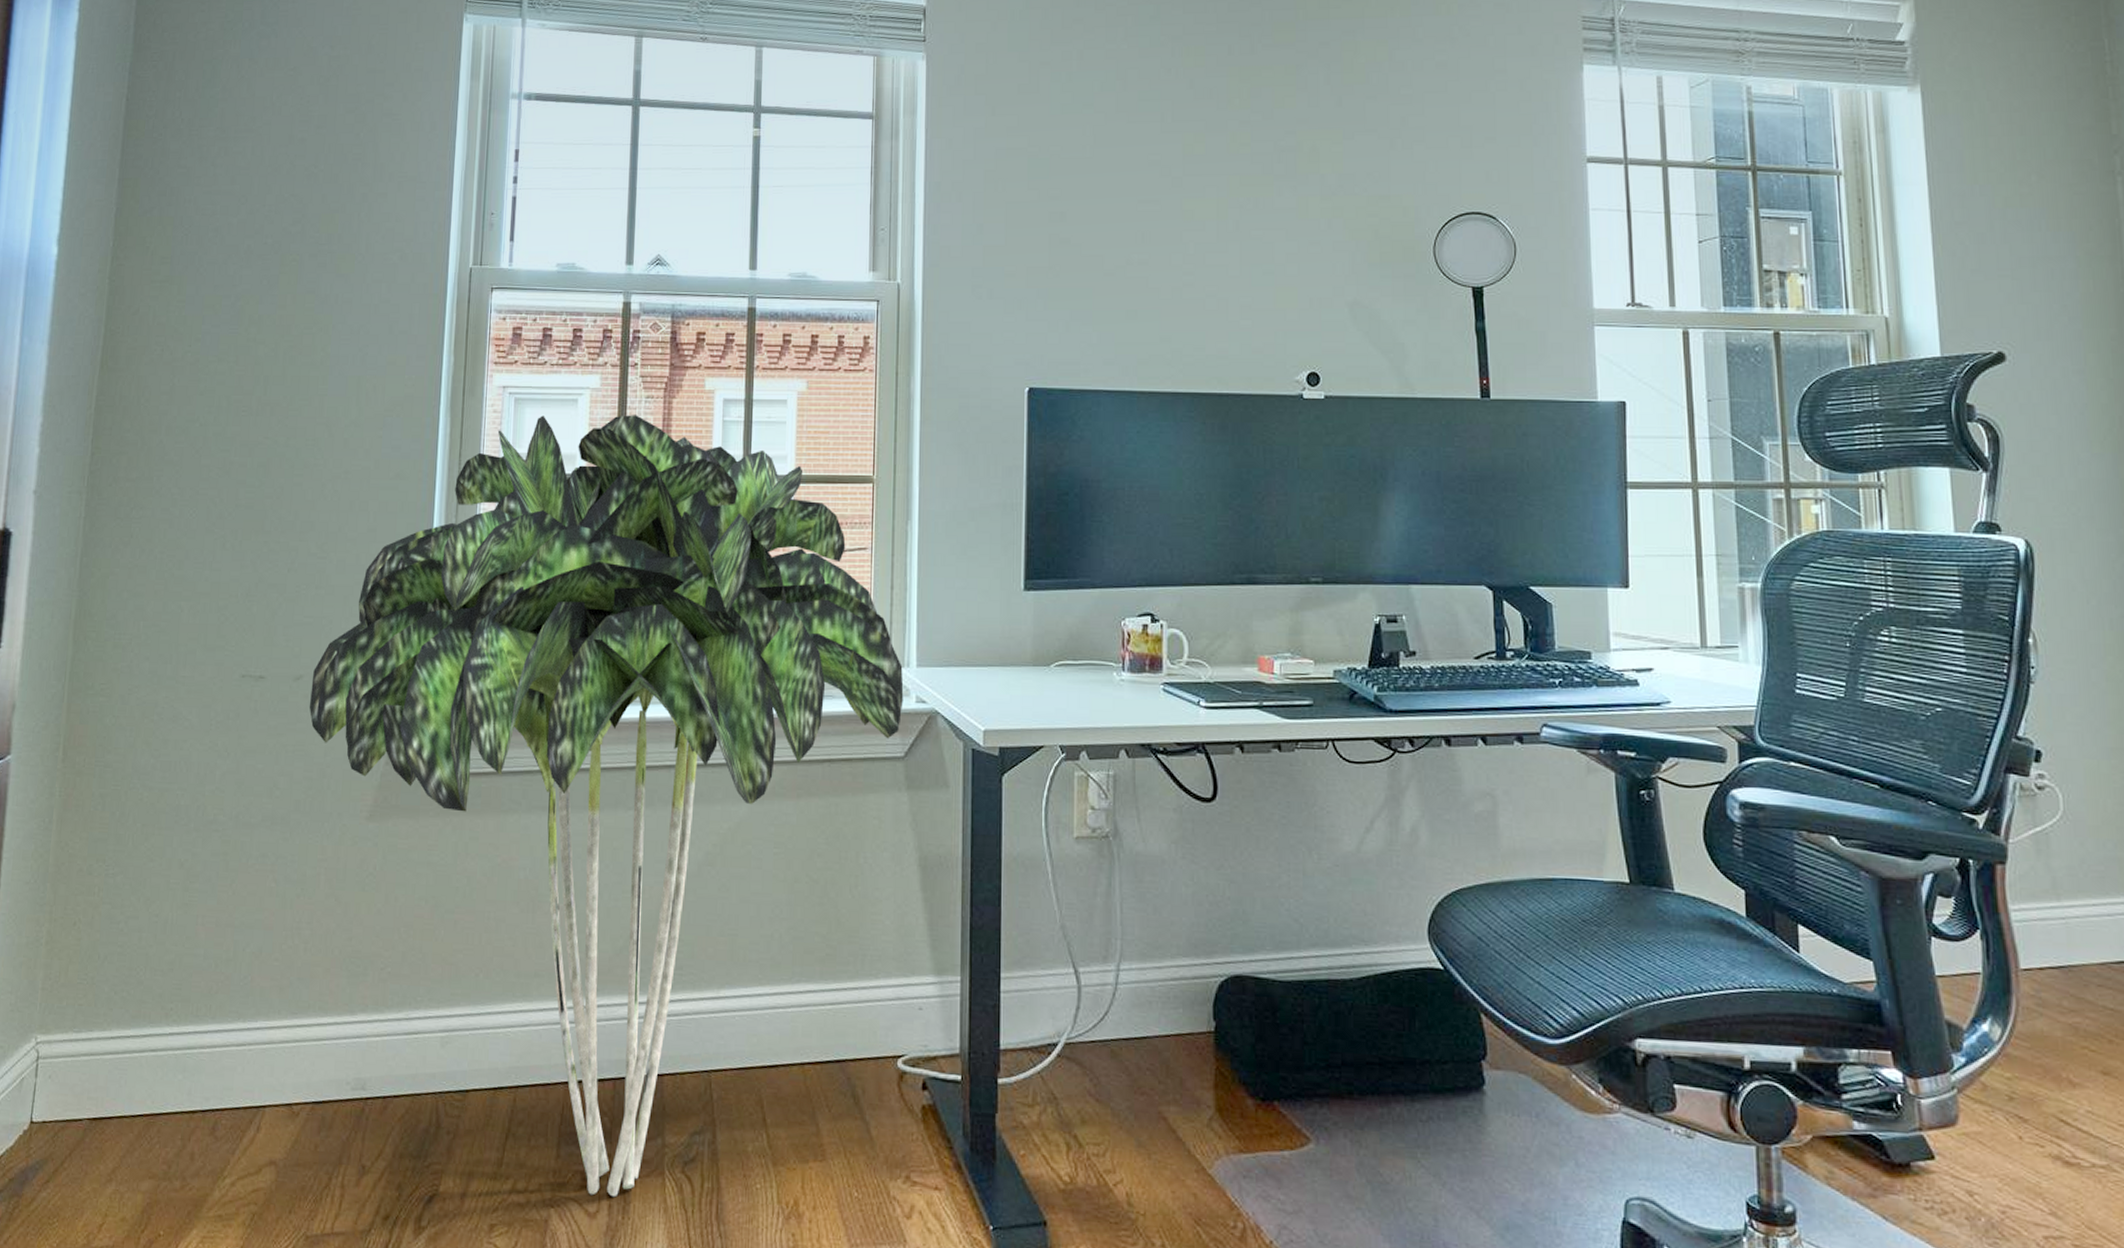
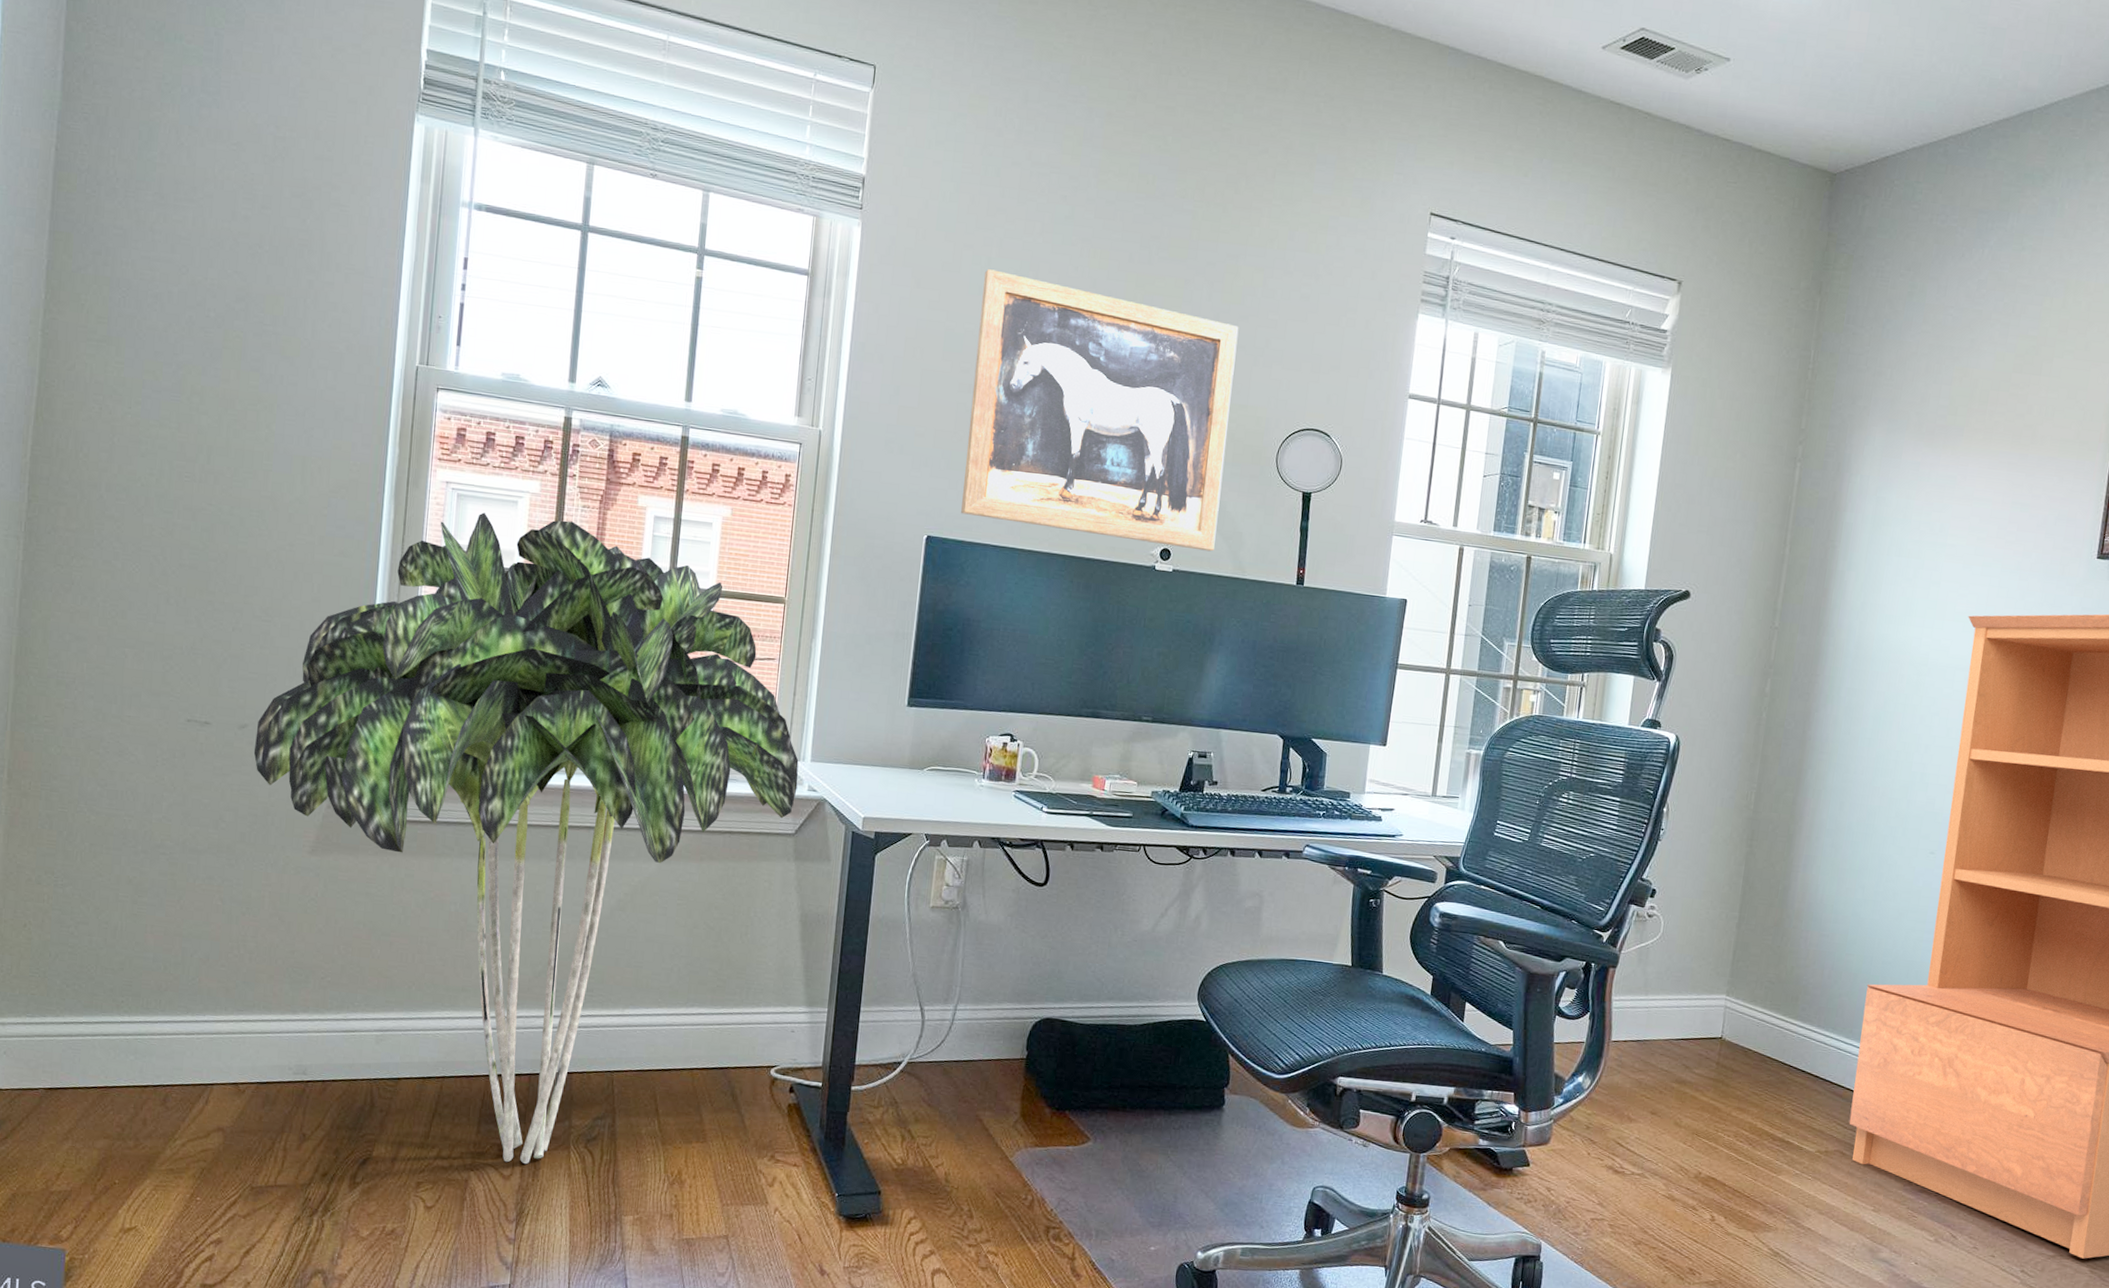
wall art: none [1065,84,1372,370] -> present [961,269,1239,552]

